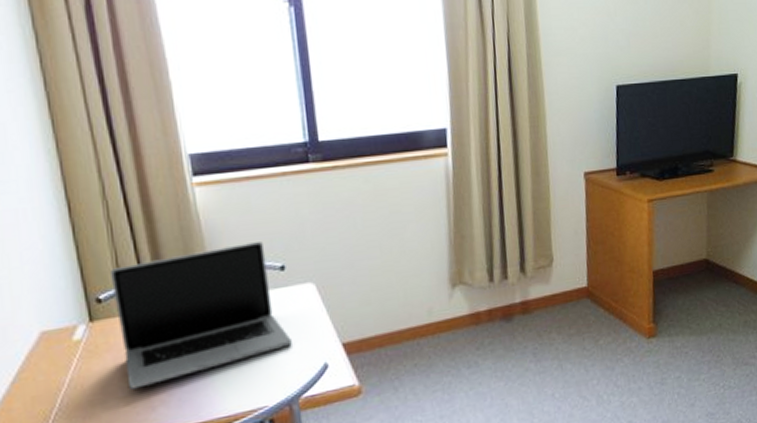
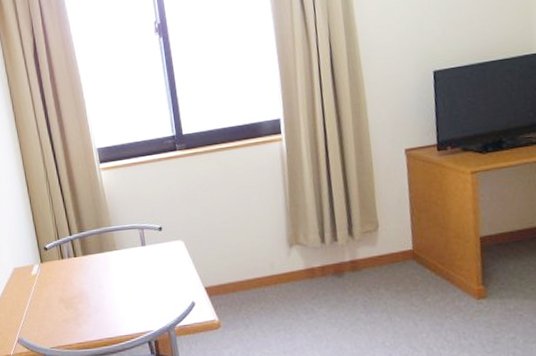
laptop: present [111,240,292,390] -> none [52,208,169,311]

